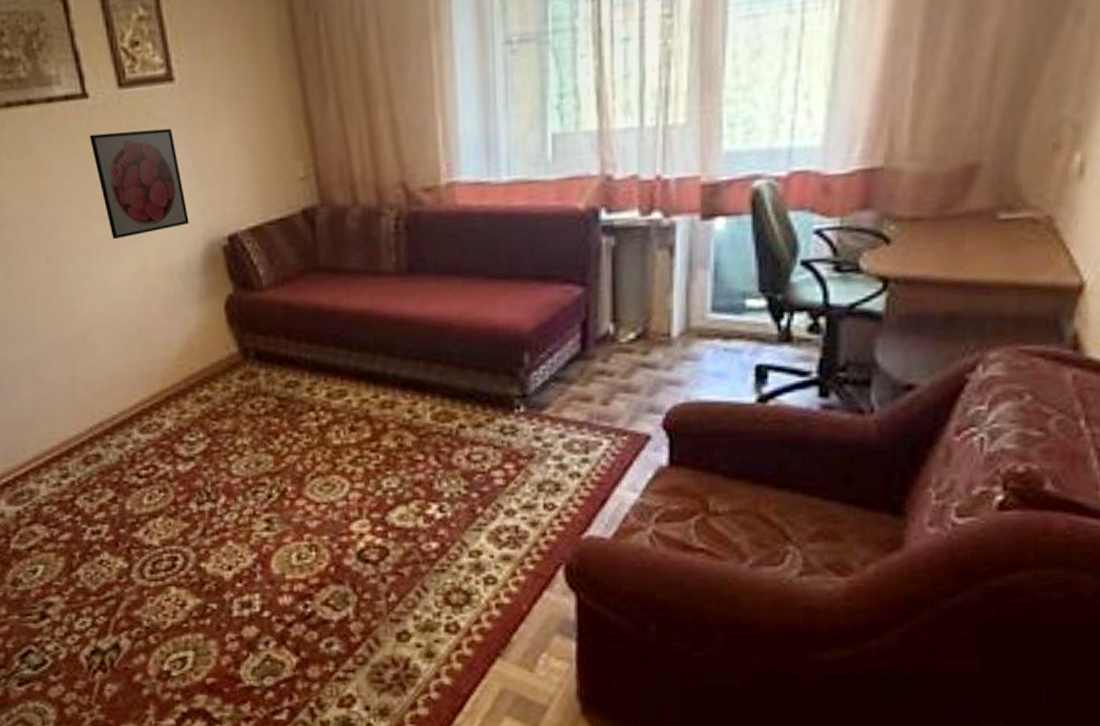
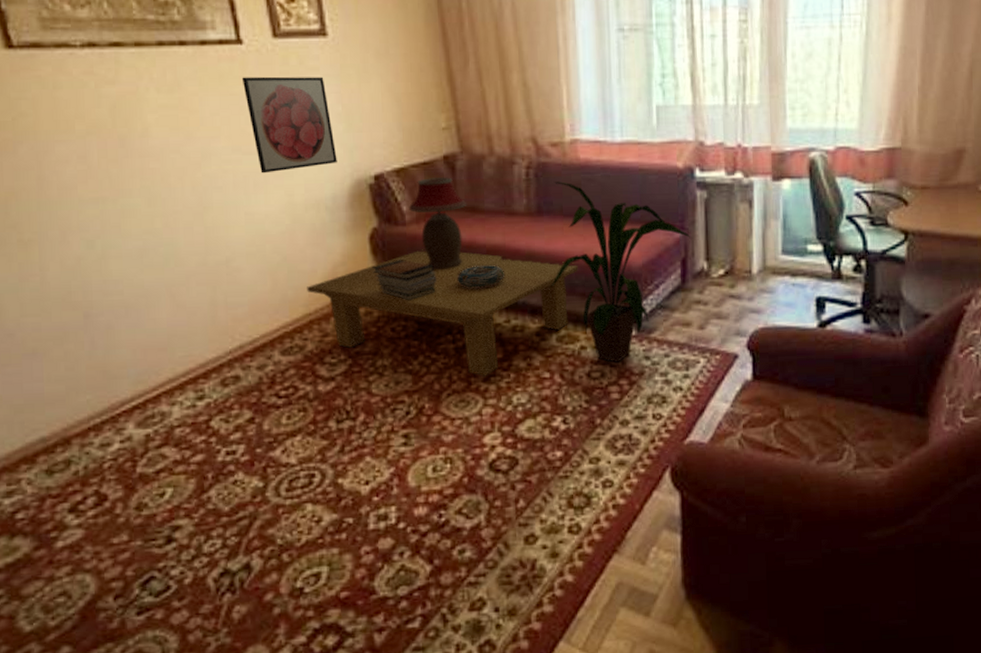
coffee table: none [163,317,458,458] -> present [307,249,580,376]
book stack: none [228,329,297,375] -> present [371,260,437,301]
table lamp: none [265,233,329,340] -> present [408,176,467,270]
decorative bowl: none [318,332,373,361] -> present [456,264,506,289]
house plant: none [423,233,593,444] -> present [550,182,690,362]

